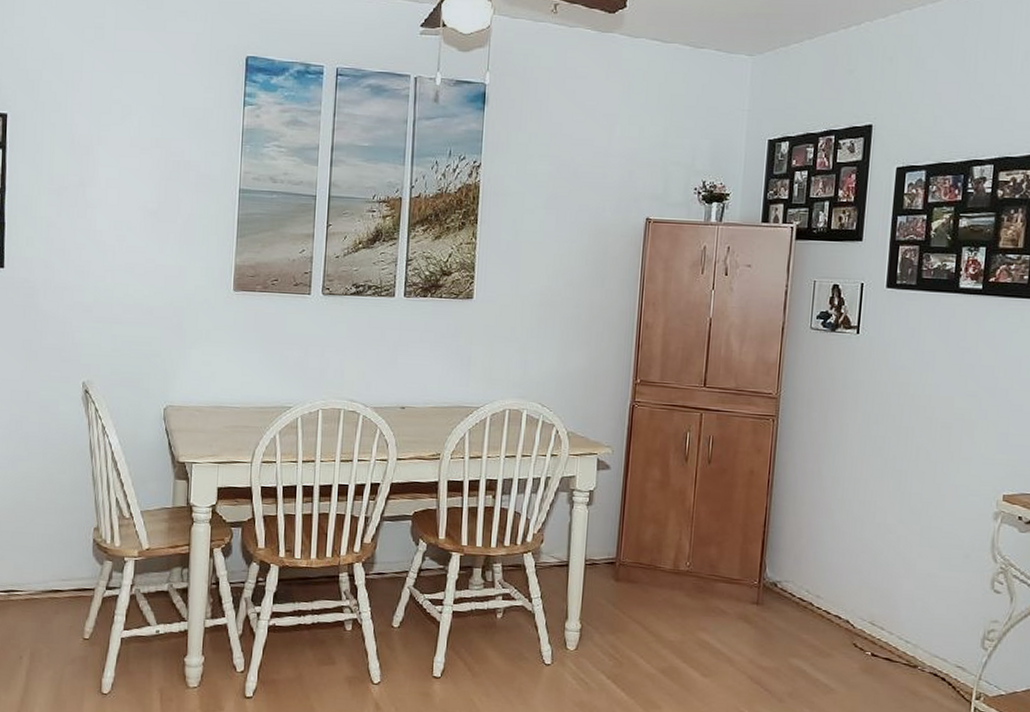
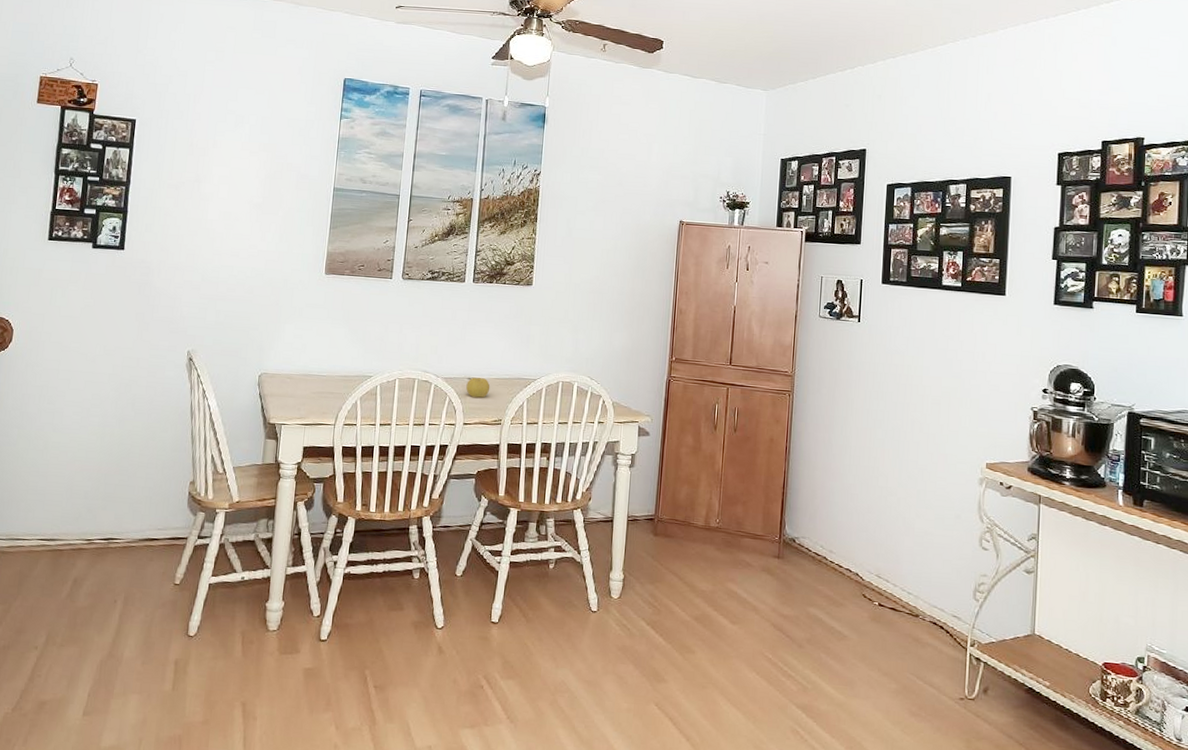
fruit: none [399,406,427,429] -> present [466,377,490,398]

